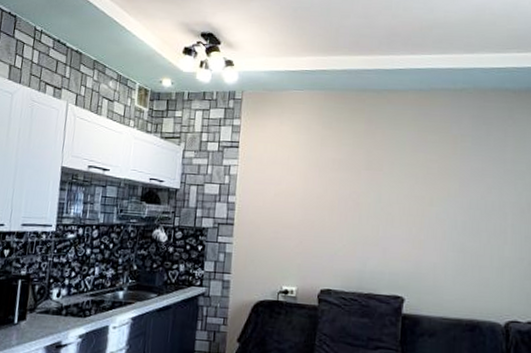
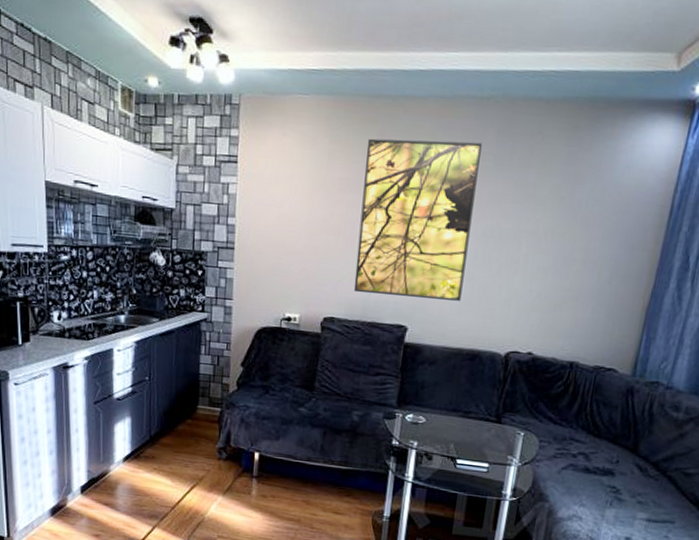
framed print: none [349,124,461,271] -> present [353,138,483,301]

